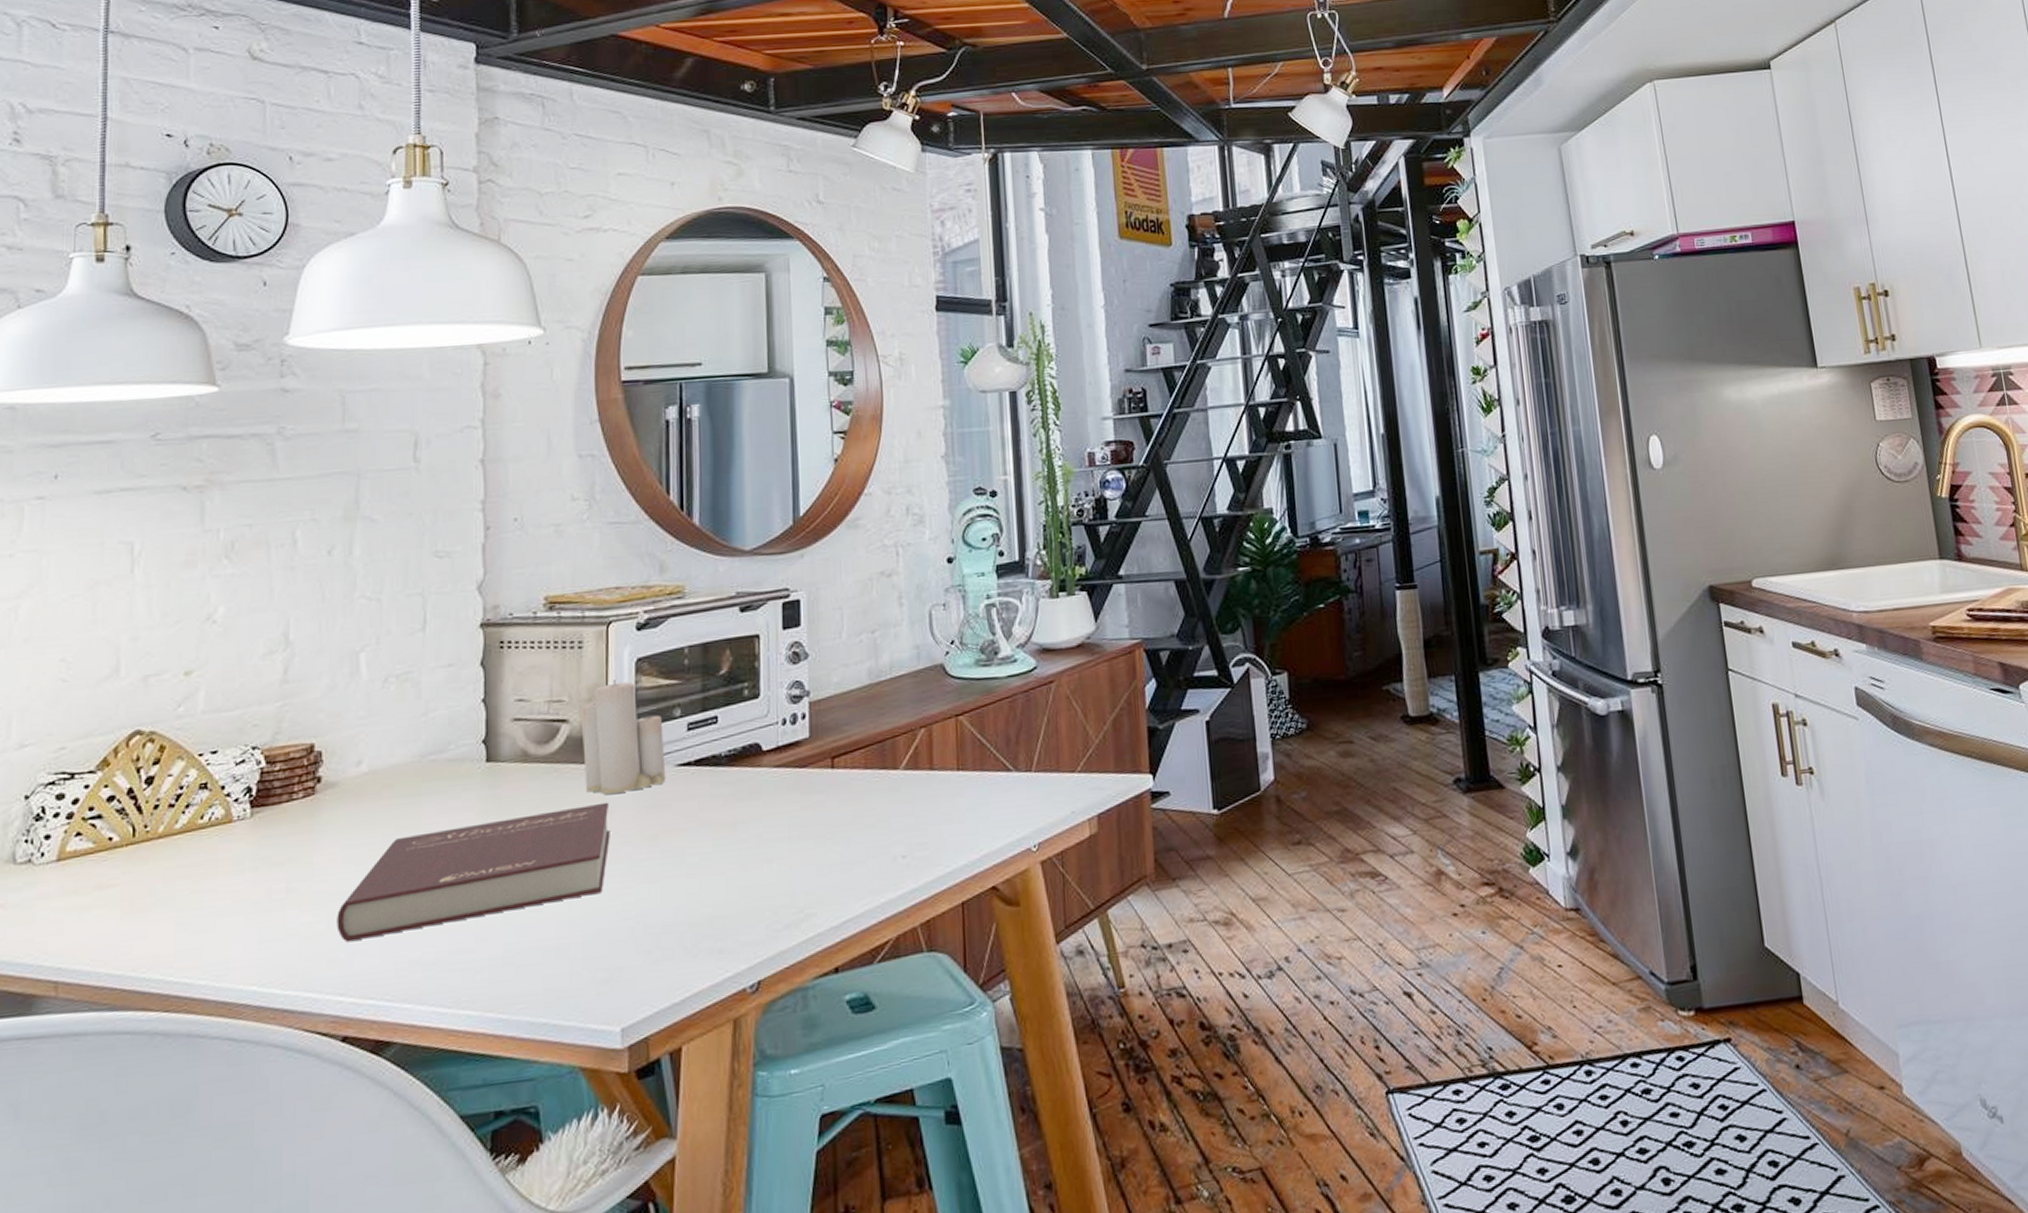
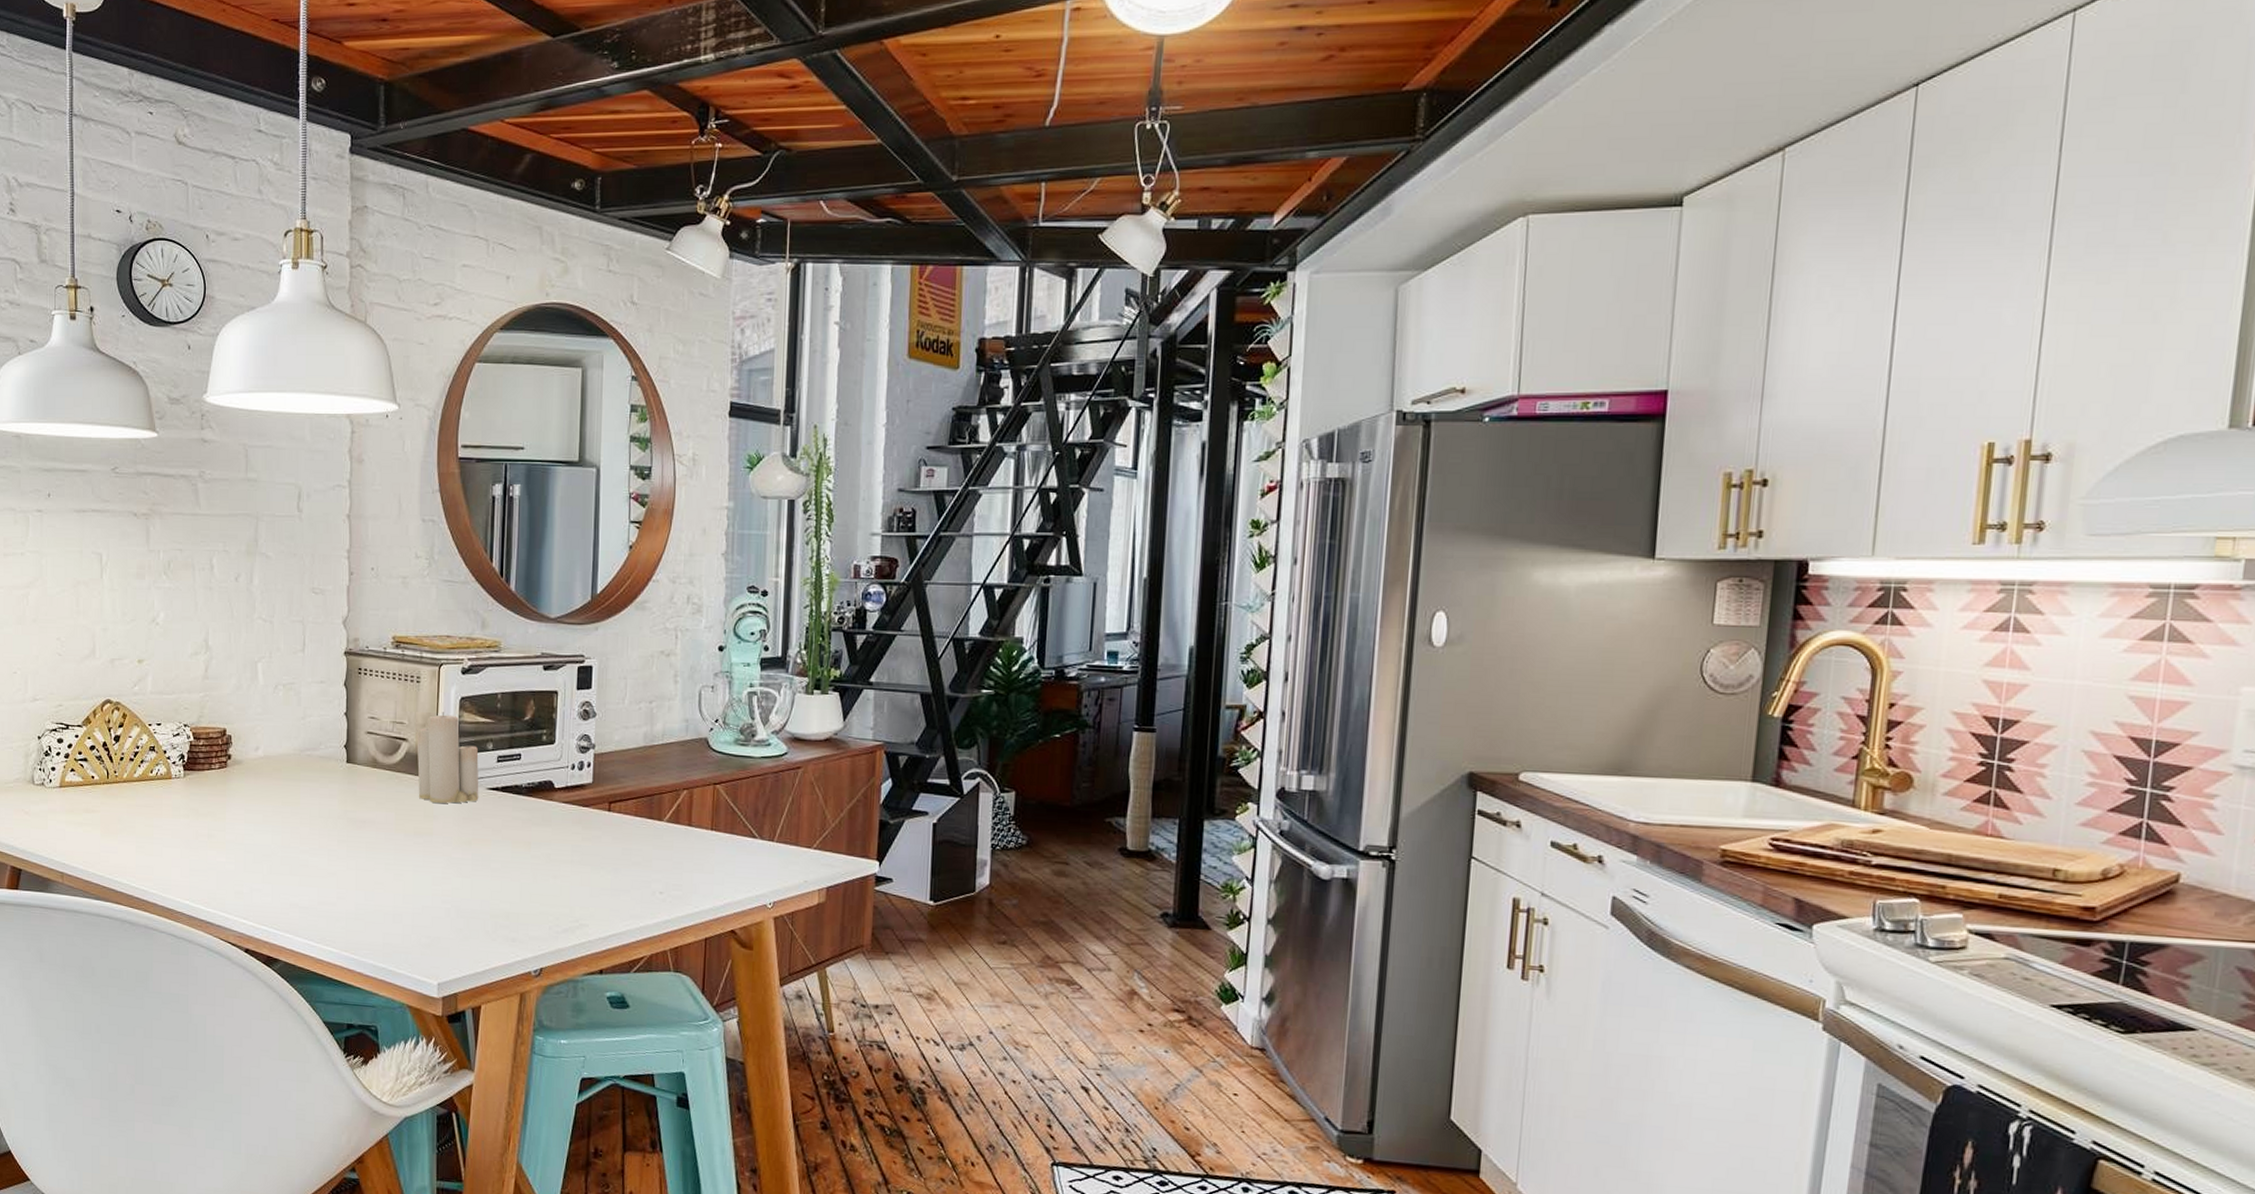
book: present [337,802,610,943] -> none [241,808,436,882]

